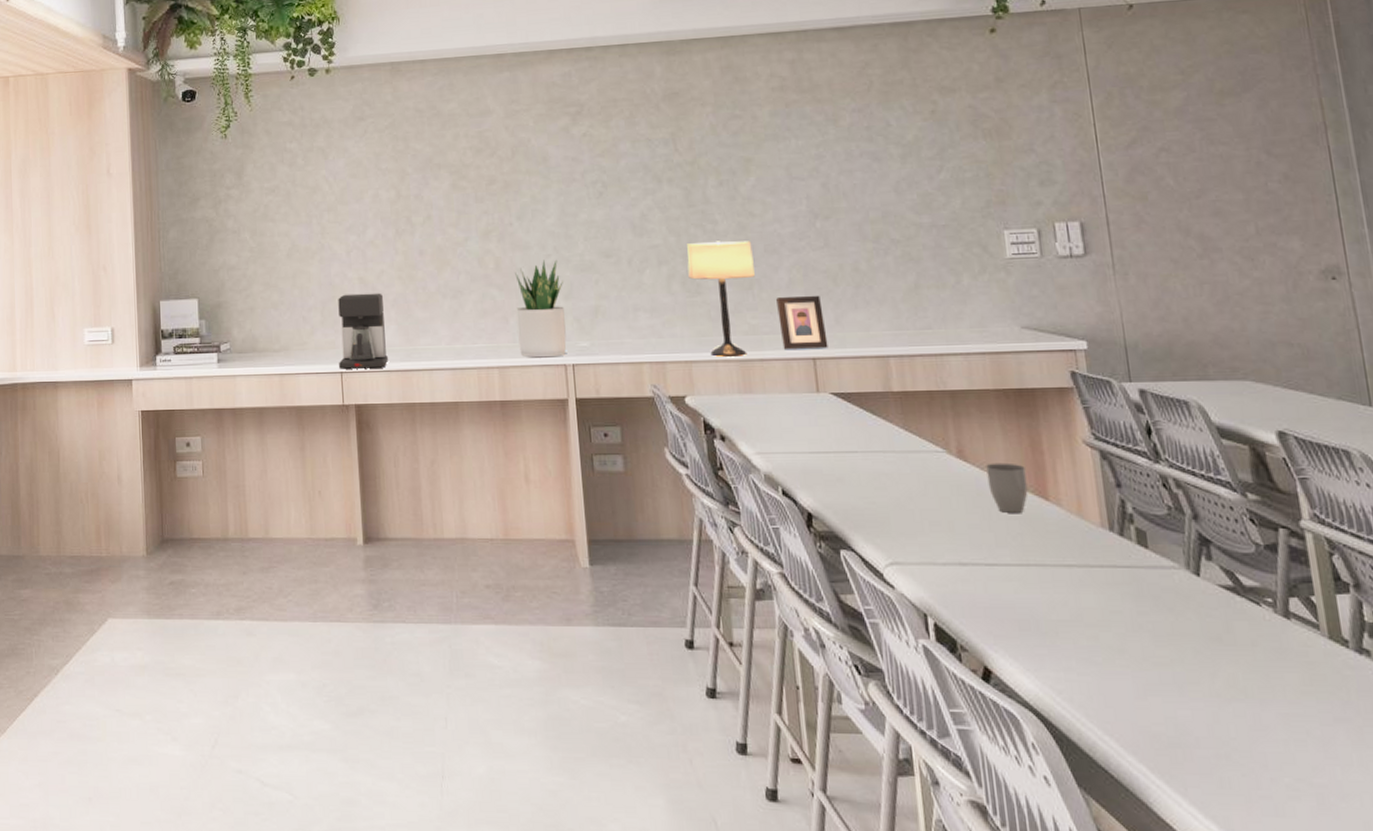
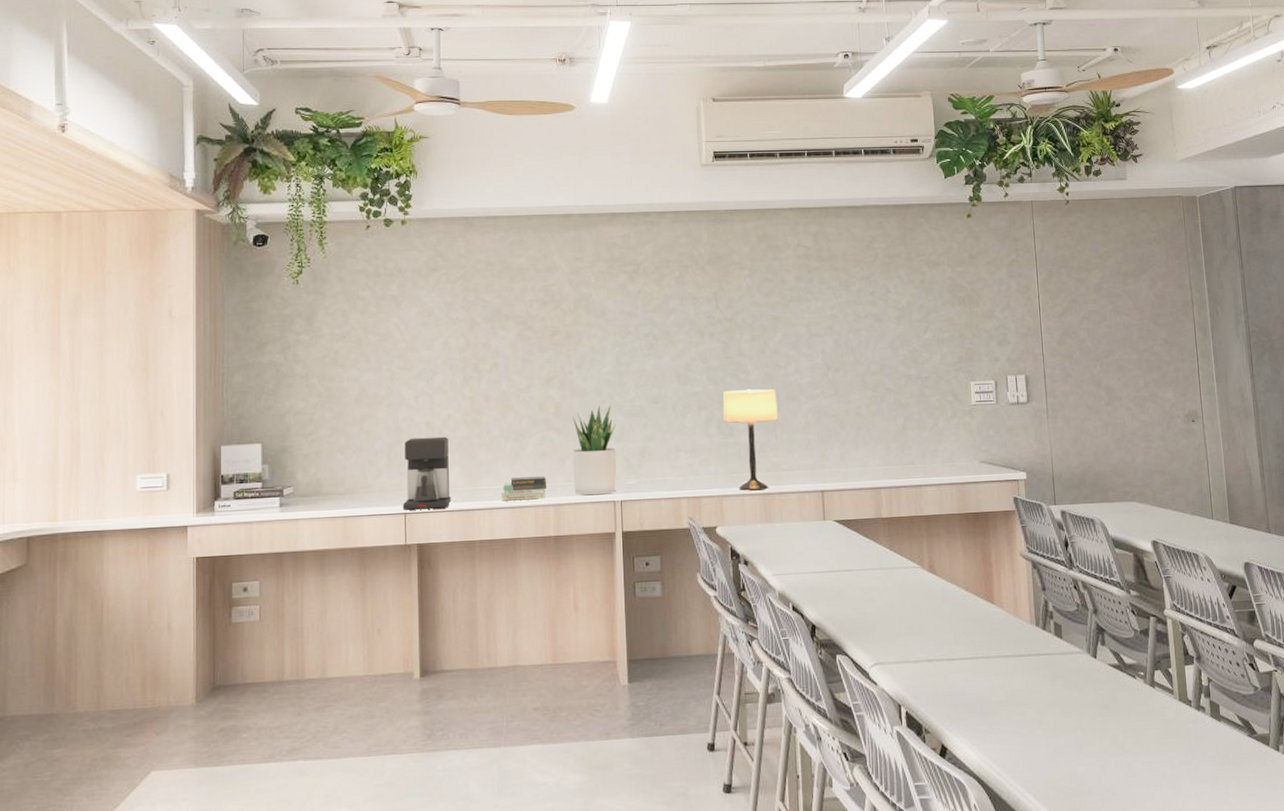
books: none [440,336,490,362] -> present [501,476,547,501]
picture frame: present [776,295,828,350] -> none [795,436,834,485]
mug: present [986,462,1028,513] -> none [950,574,980,616]

